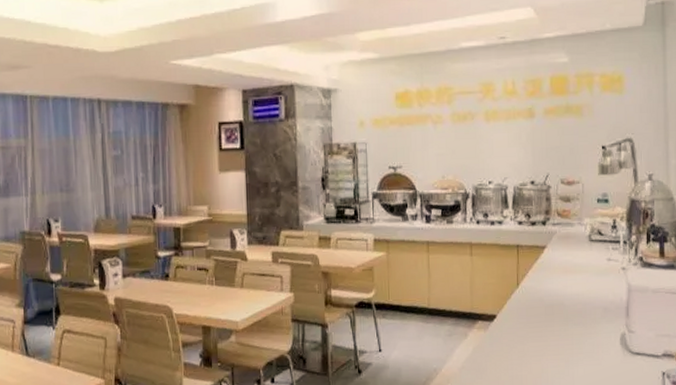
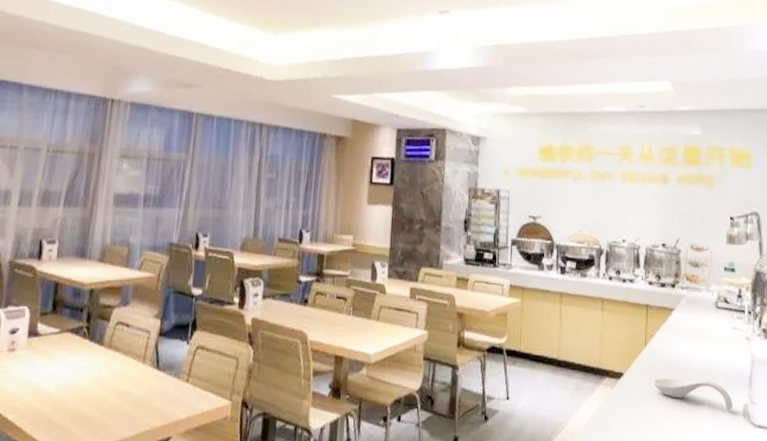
spoon rest: none [527,313,610,342] -> present [653,378,733,412]

